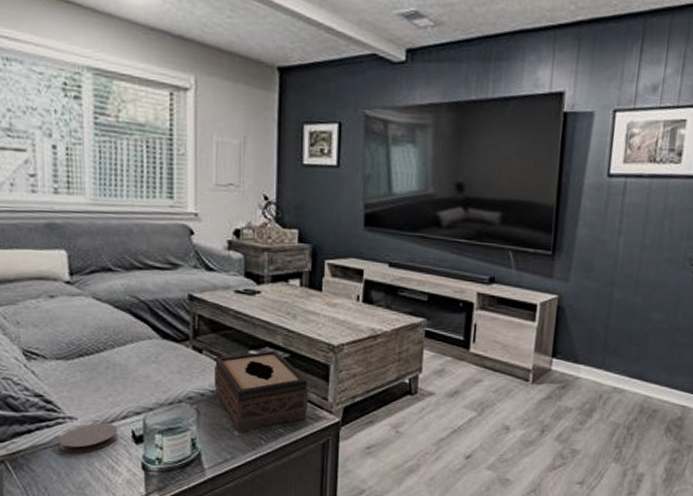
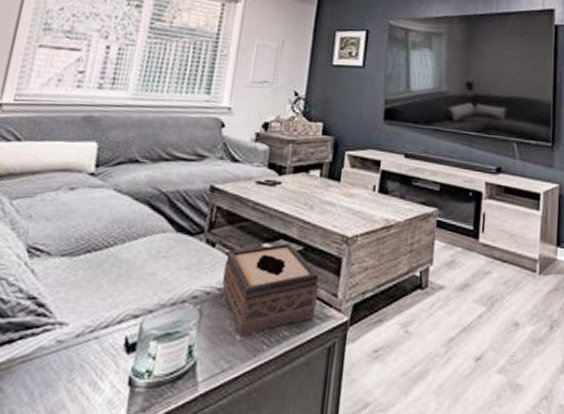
coaster: present [58,422,119,454] -> none [39,328,111,368]

